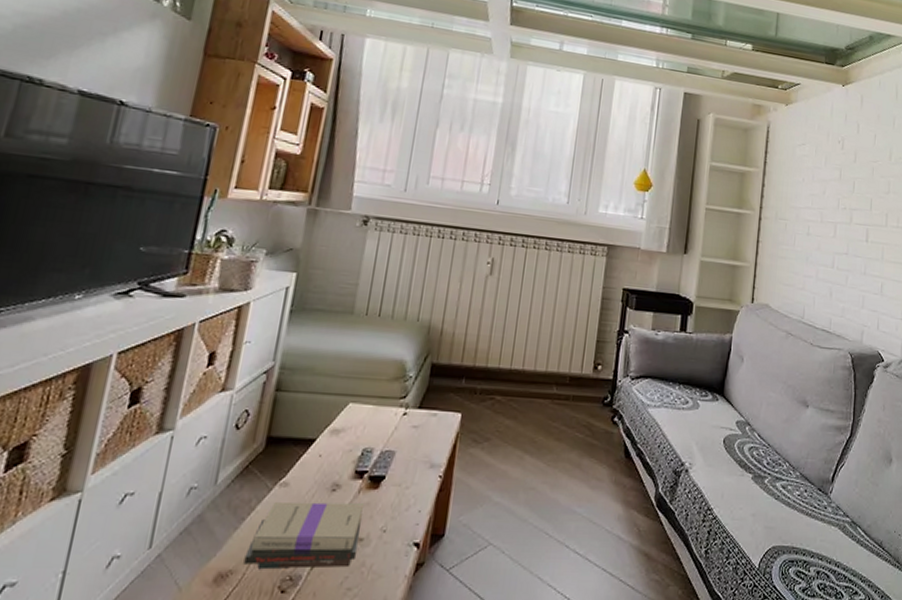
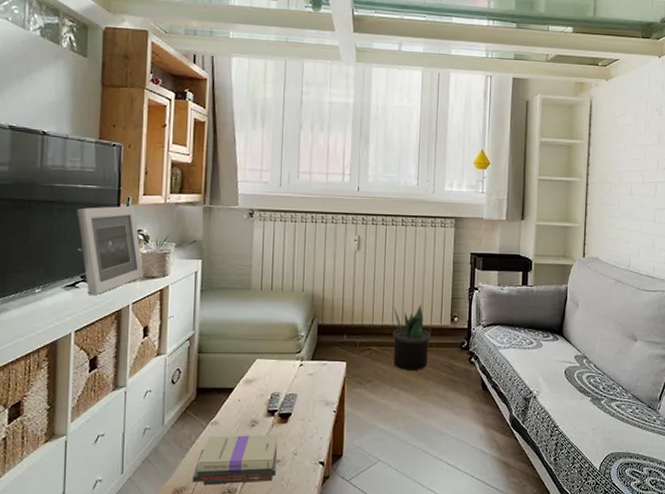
picture frame: none [143,197,222,308] -> present [77,205,144,296]
planter: none [520,346,568,429] -> present [392,305,431,370]

